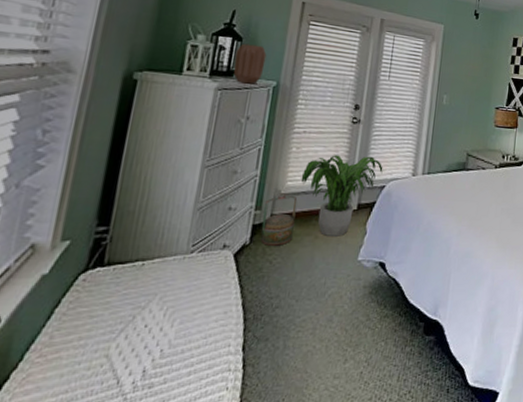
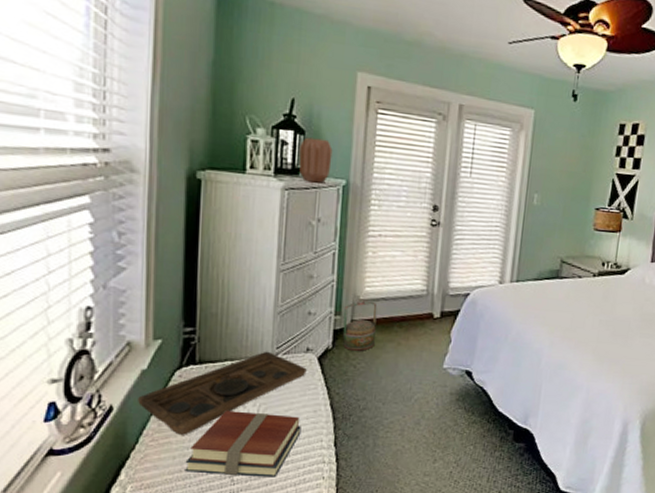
decorative tray: none [31,249,221,348] -> present [138,351,307,435]
books: none [71,316,209,393] -> present [185,410,301,478]
potted plant: present [301,155,383,236] -> none [379,260,467,344]

